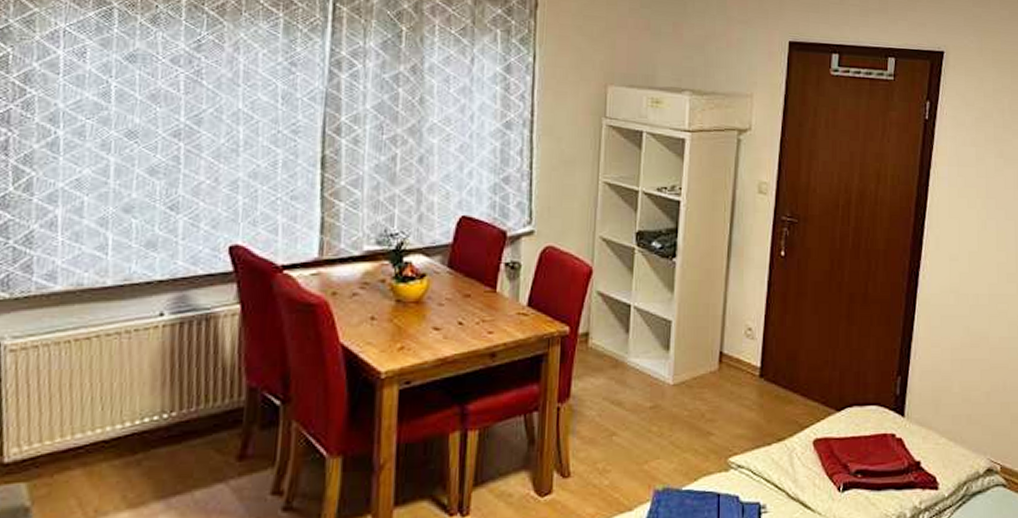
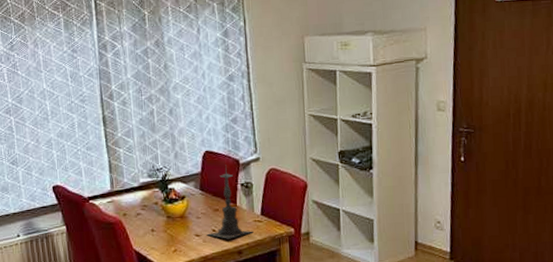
candle holder: none [449,236,515,336] -> present [207,165,254,239]

